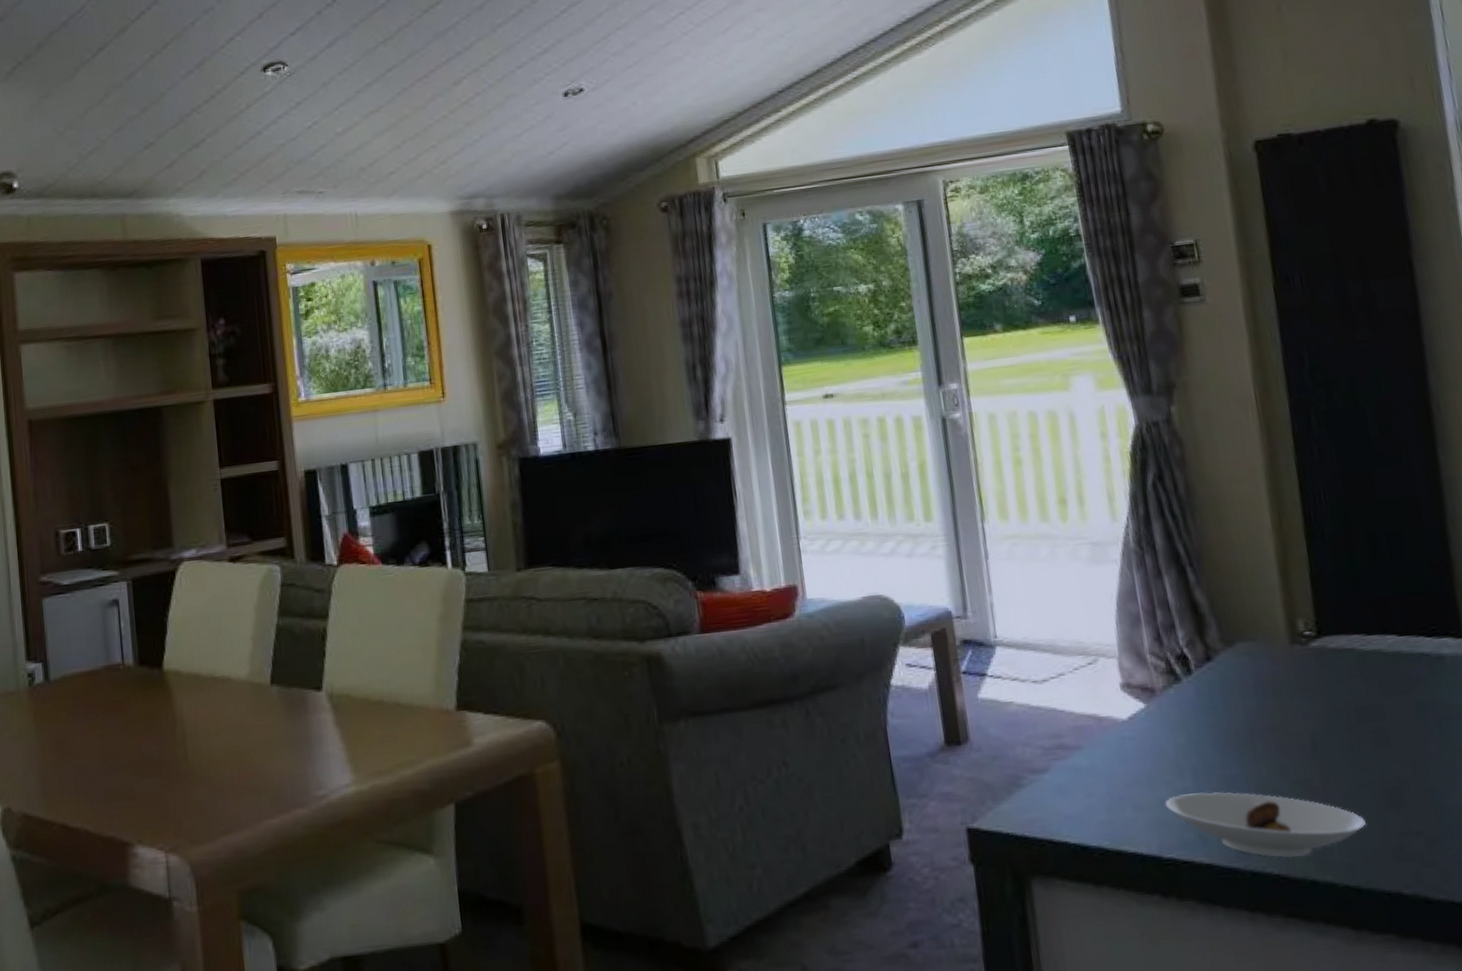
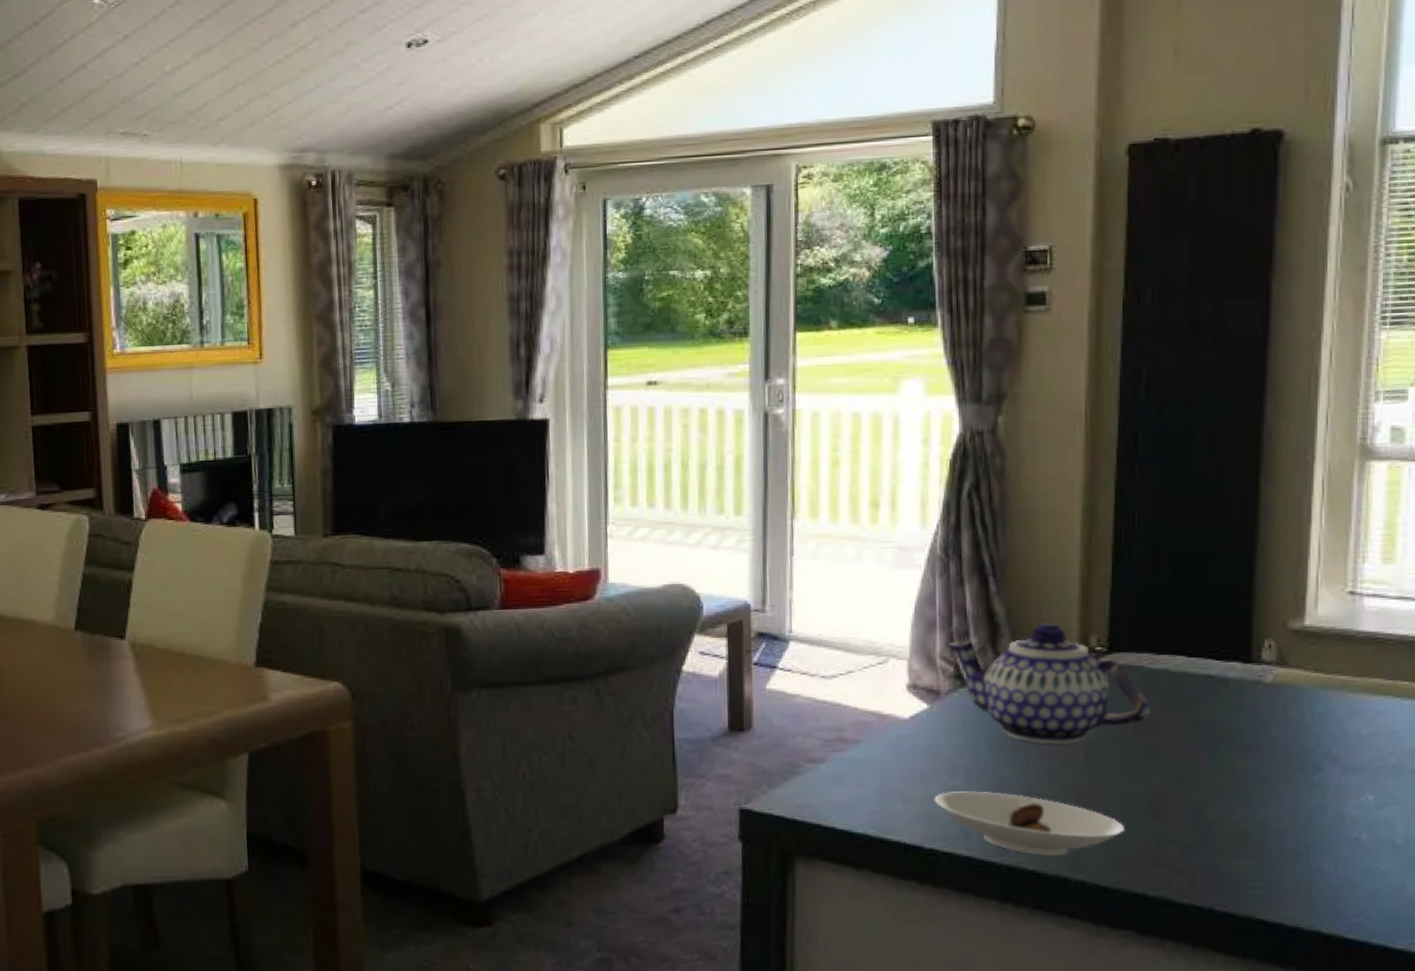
teapot: none [1153,610,1371,737] -> present [946,622,1150,745]

